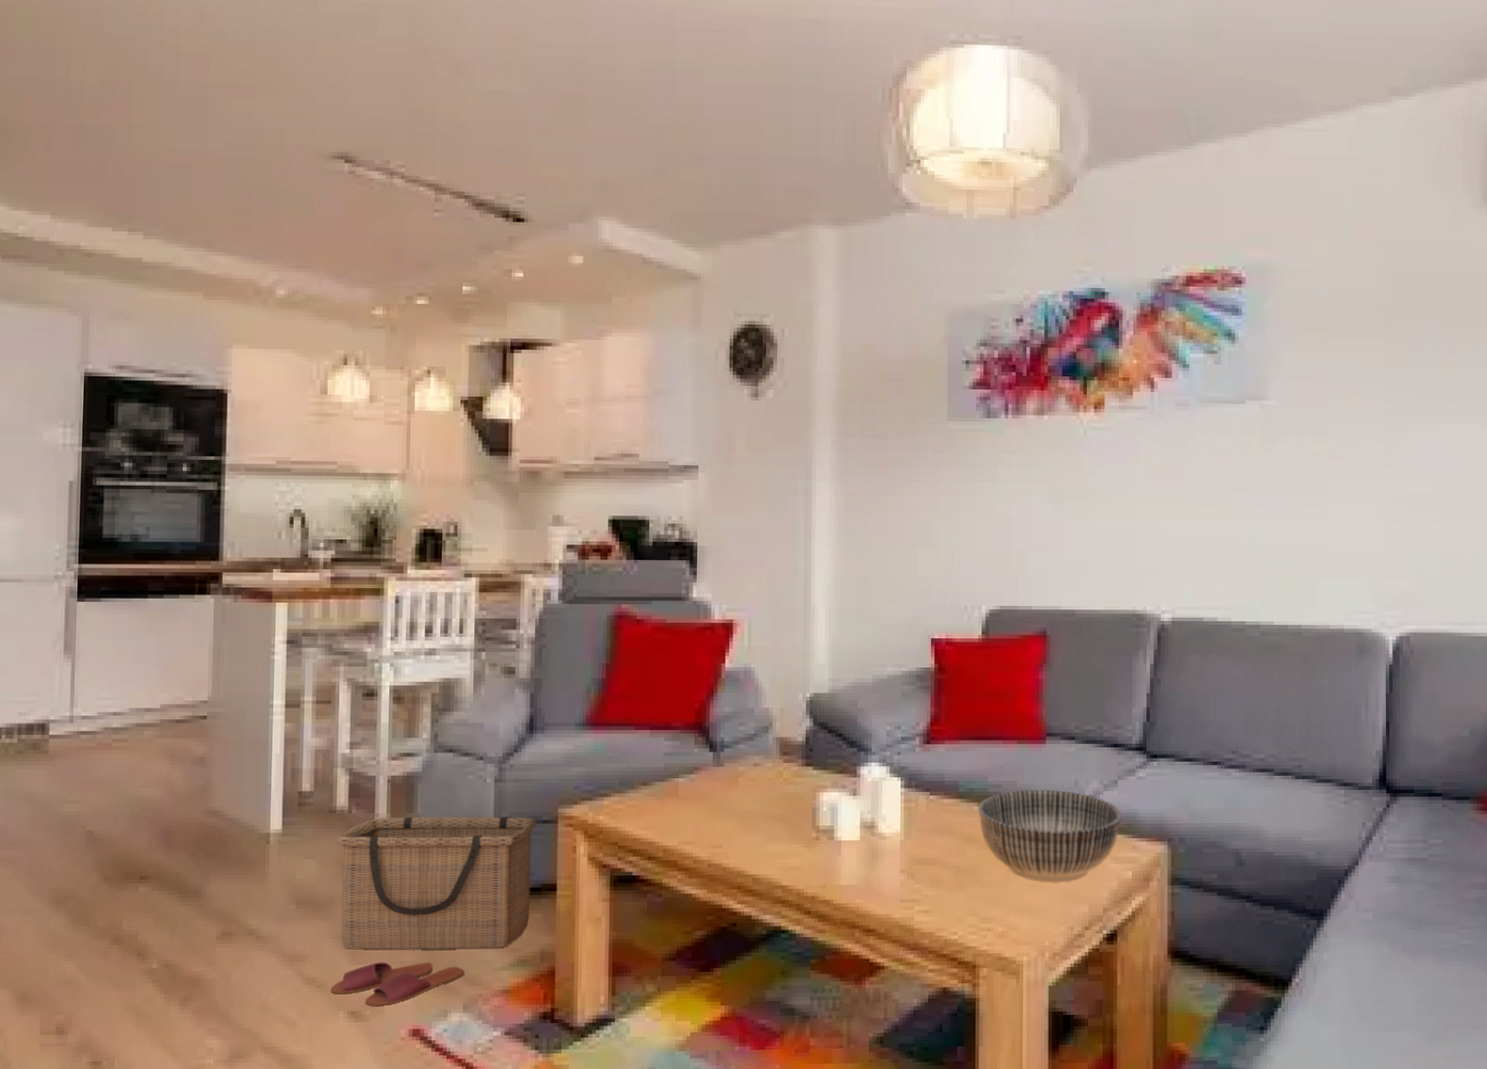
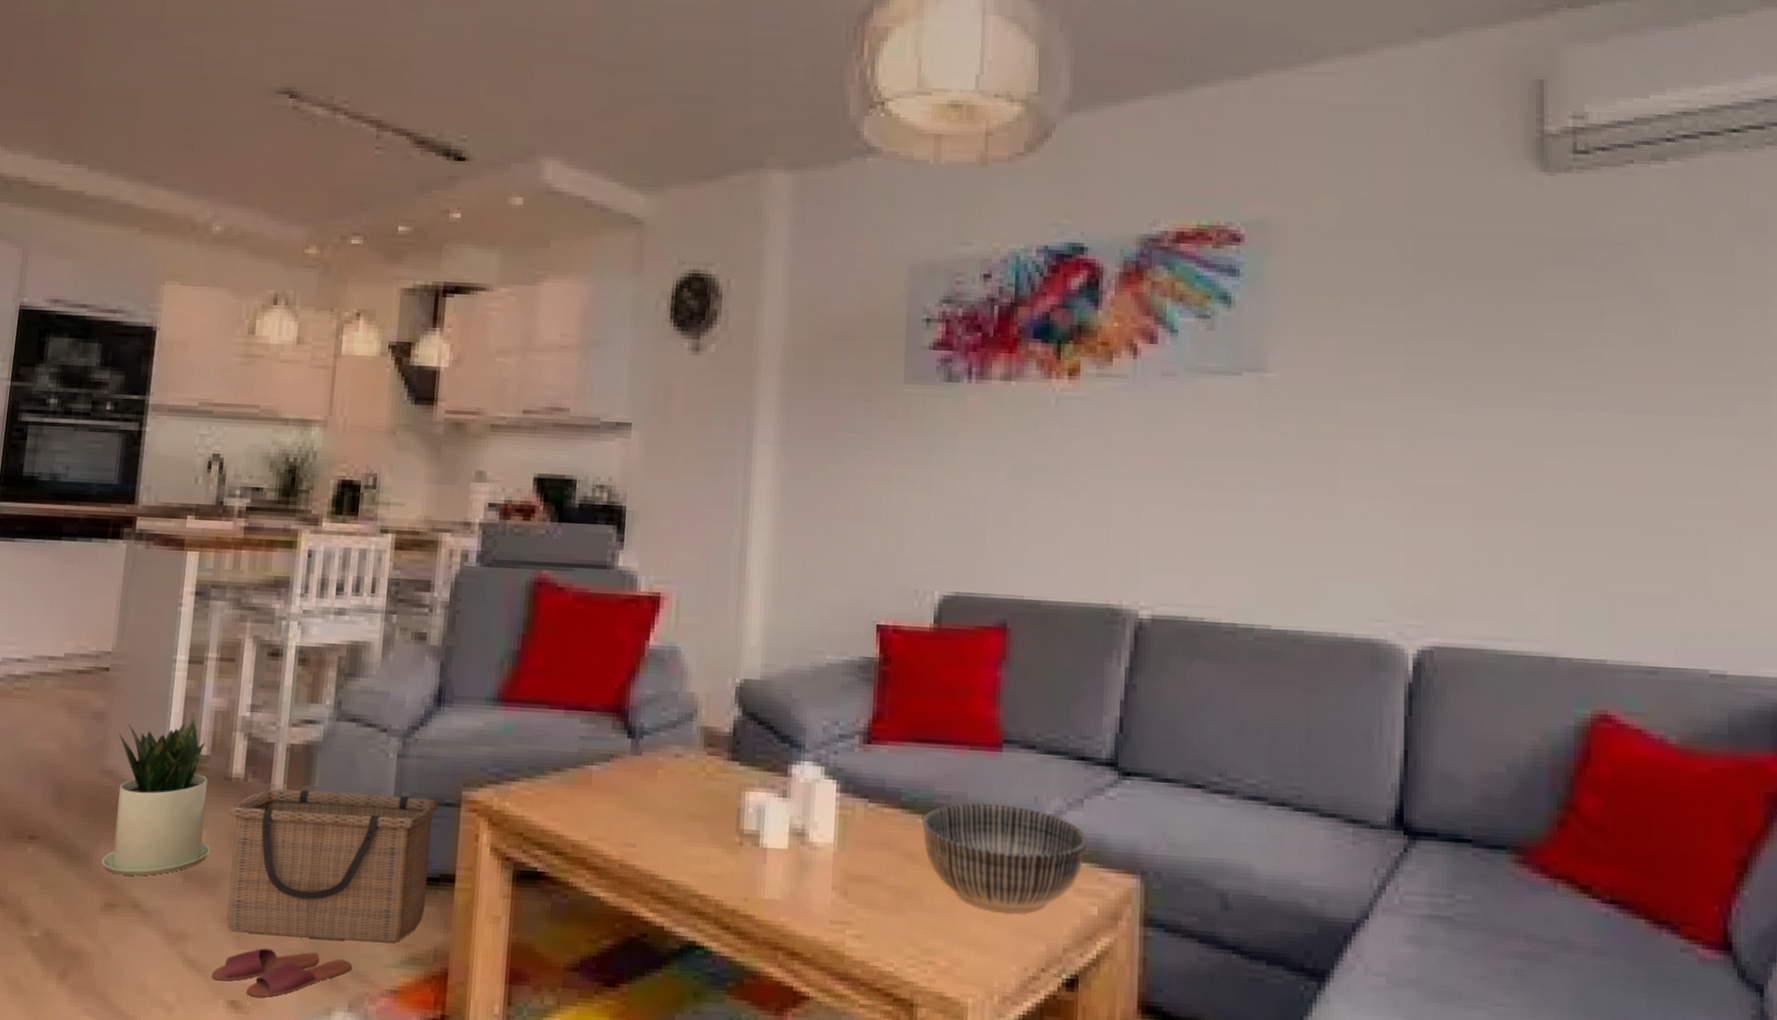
planter: none [214,759,321,906] -> present [101,719,211,876]

